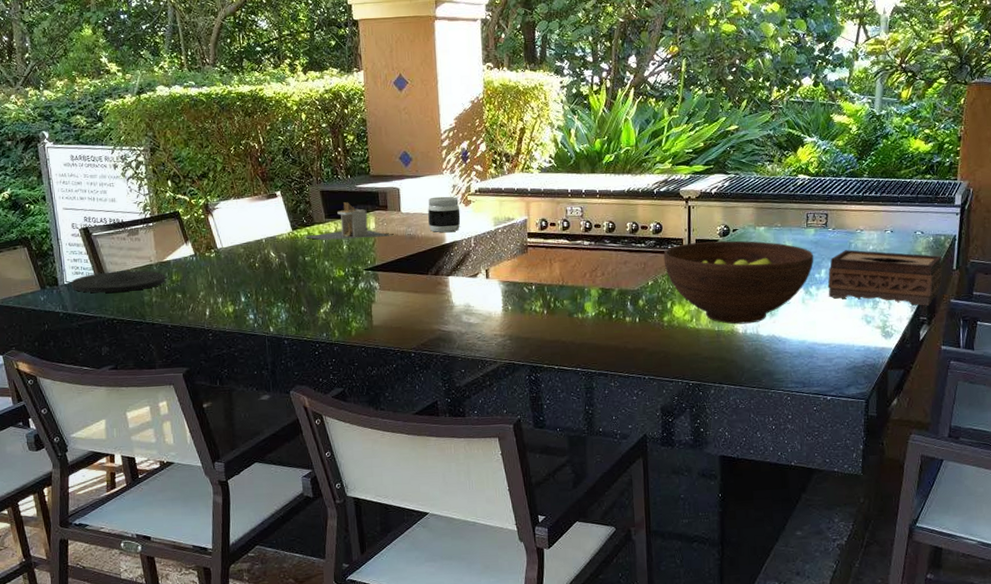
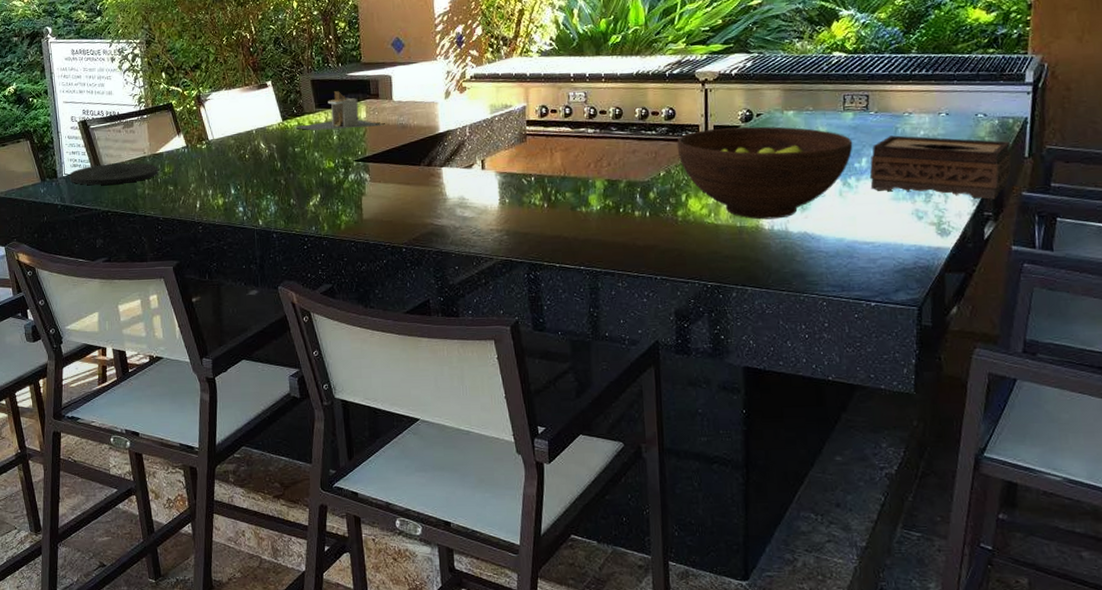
jar: present [428,196,461,232] -> none [421,83,455,121]

